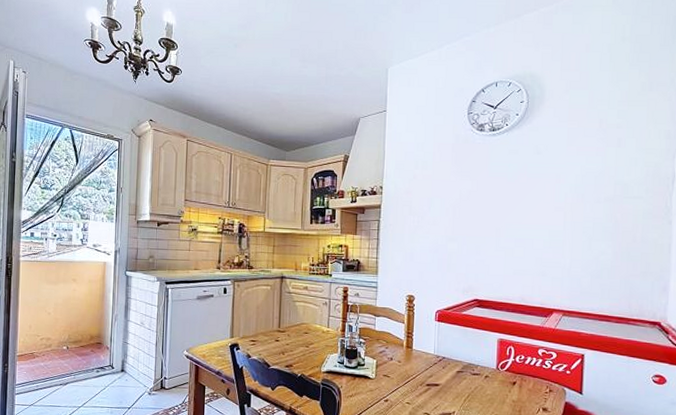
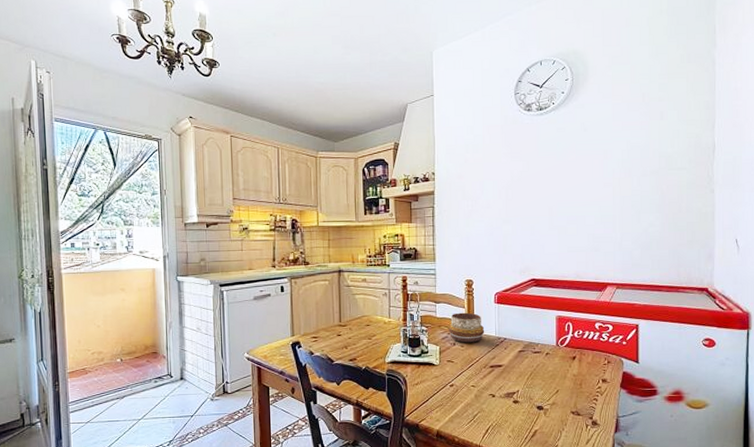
decorative bowl: none [386,327,424,359] -> present [448,312,485,343]

